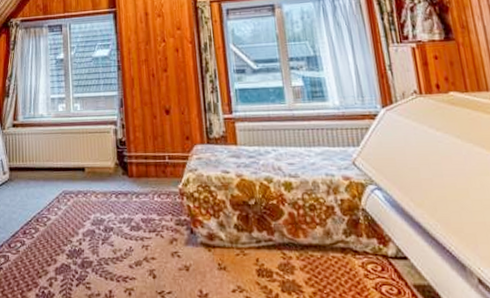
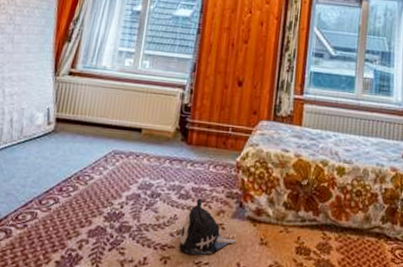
plush toy: none [139,228,193,284] -> present [179,198,236,255]

